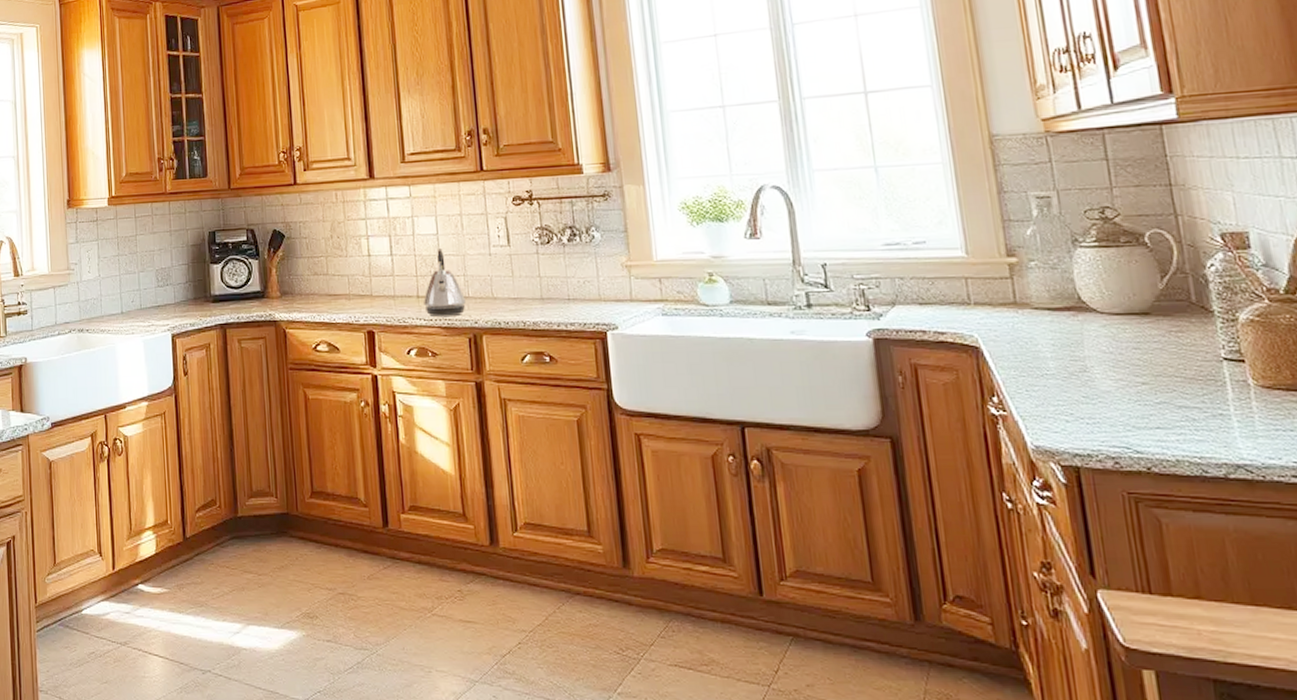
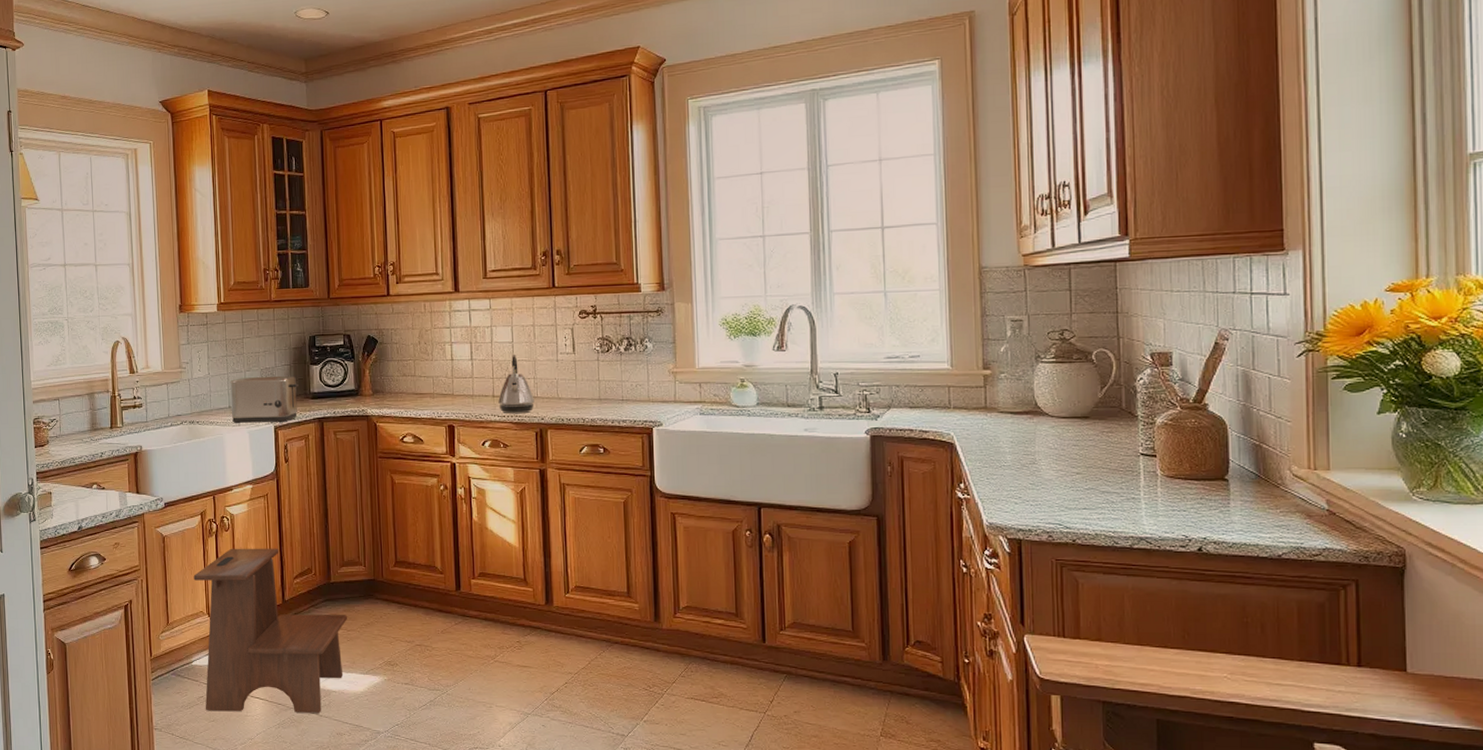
step stool: none [83,475,258,675] -> present [193,548,347,713]
toaster: none [122,276,198,331] -> present [229,375,299,423]

